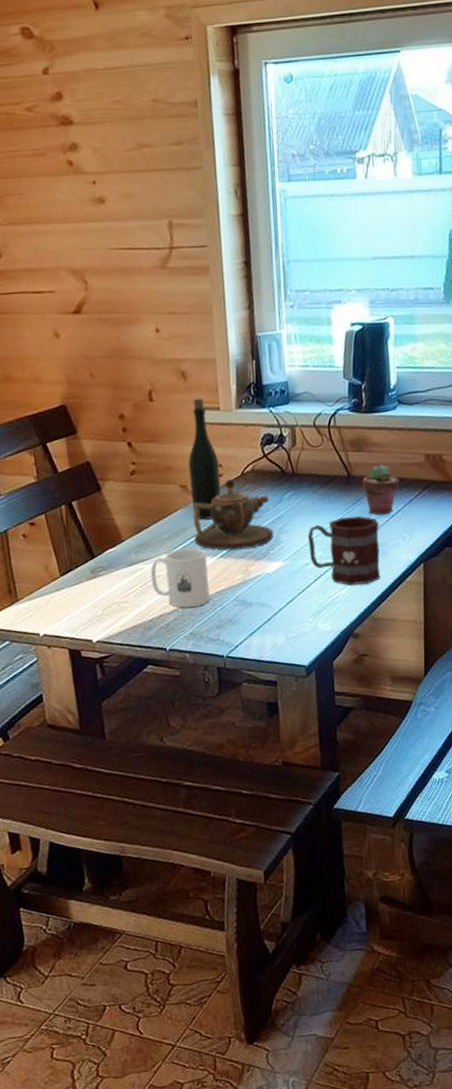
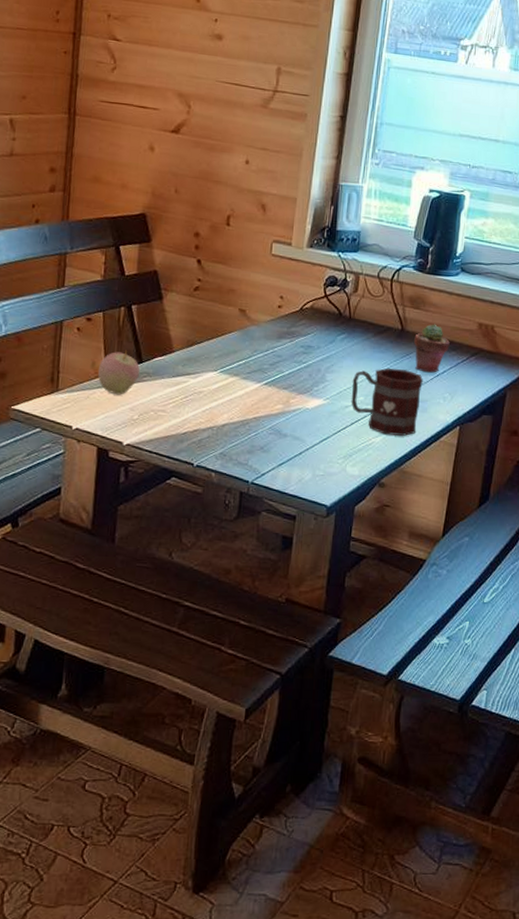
apple: none [52,548,95,595] -> present [98,350,141,395]
mug: present [150,548,210,608] -> none [192,369,252,428]
bottle: present [188,397,221,520] -> none [248,230,281,346]
teapot: present [193,479,273,550] -> none [243,312,322,381]

